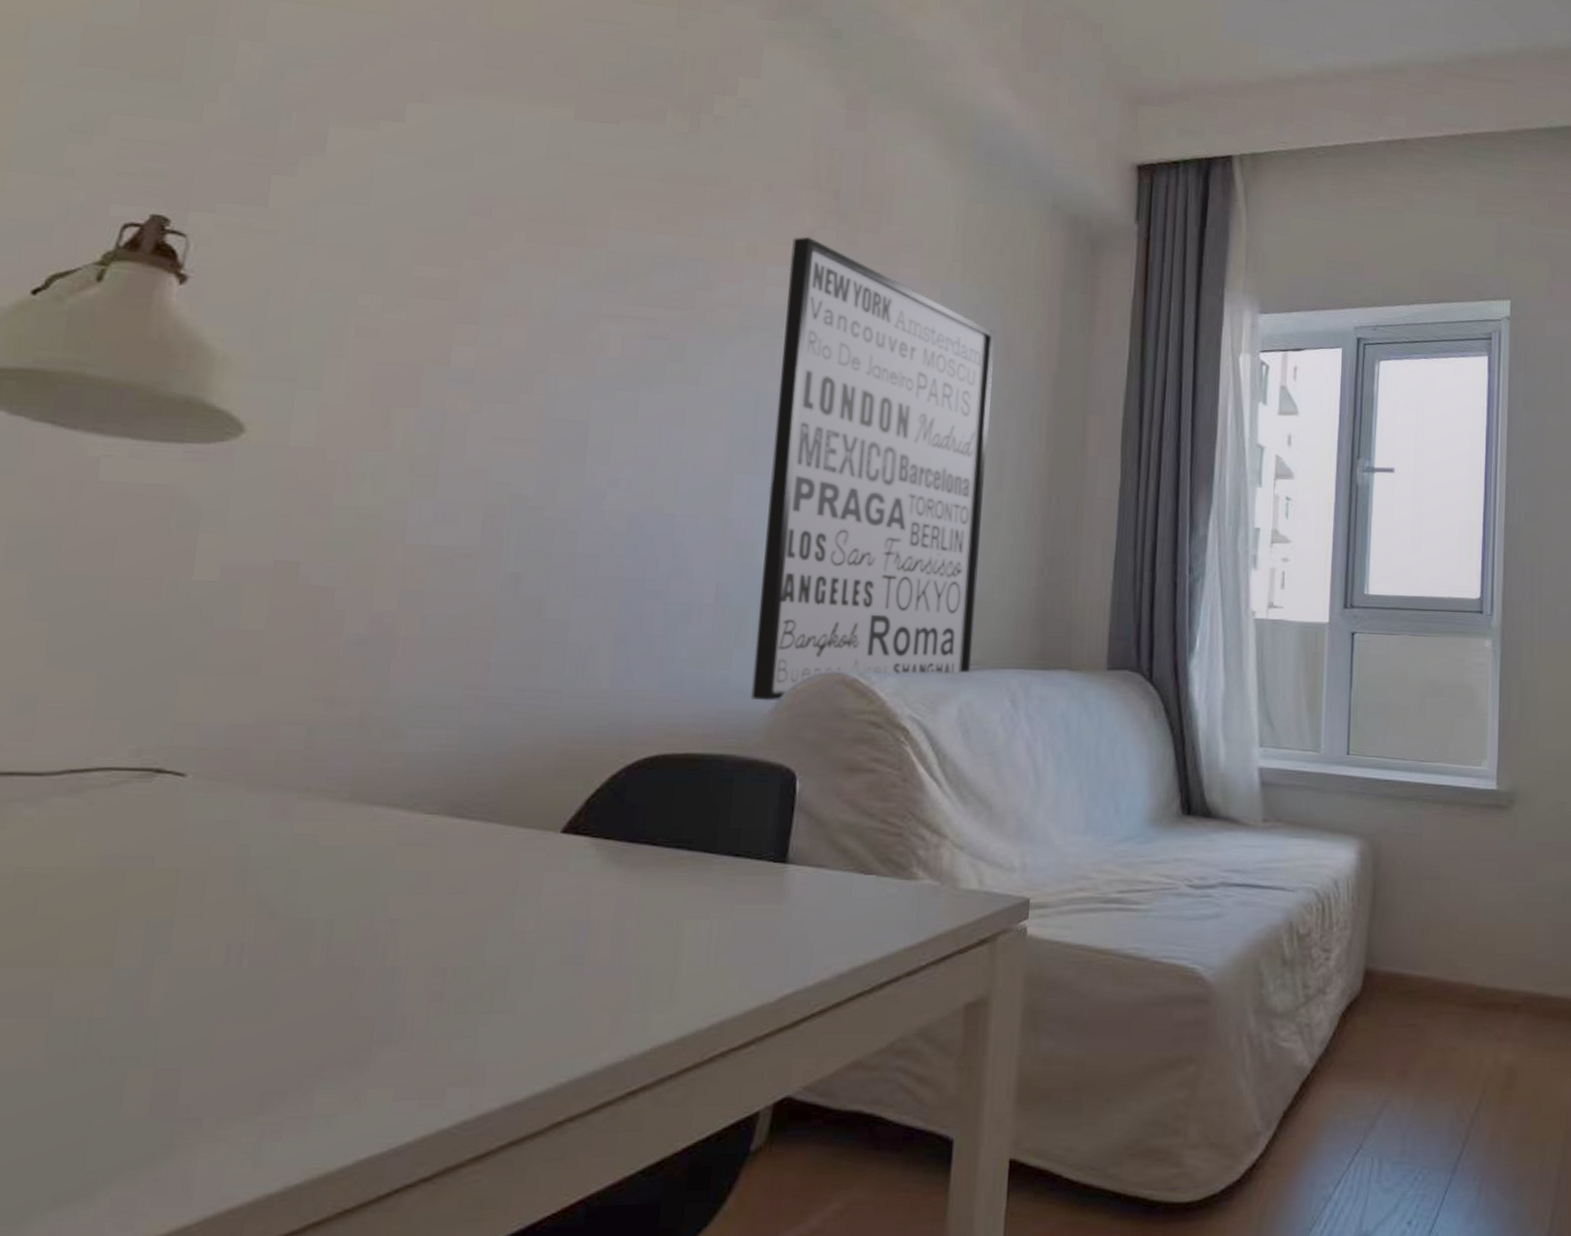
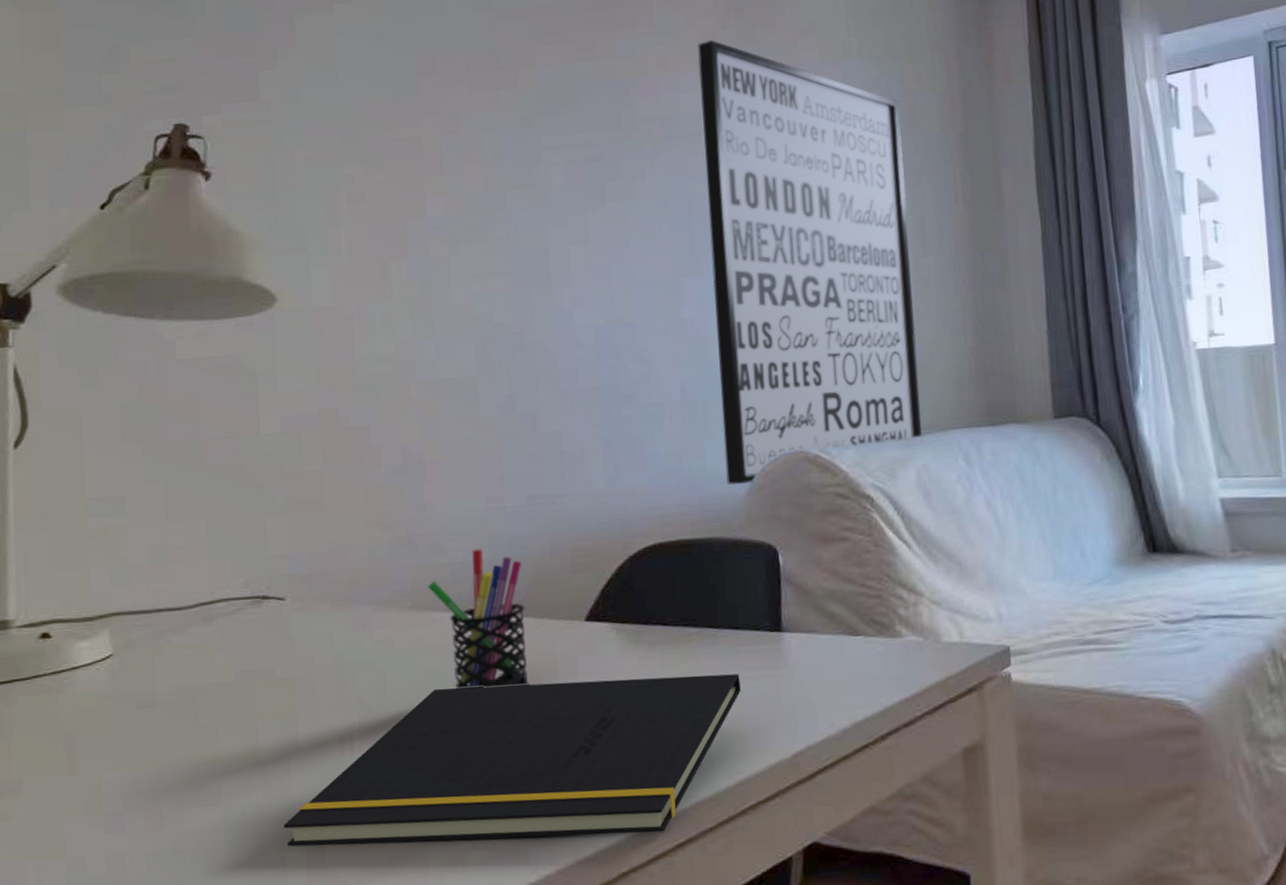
notepad: none [129,895,732,1078] -> present [284,673,741,847]
pen holder: none [374,740,497,901] -> present [428,548,529,690]

